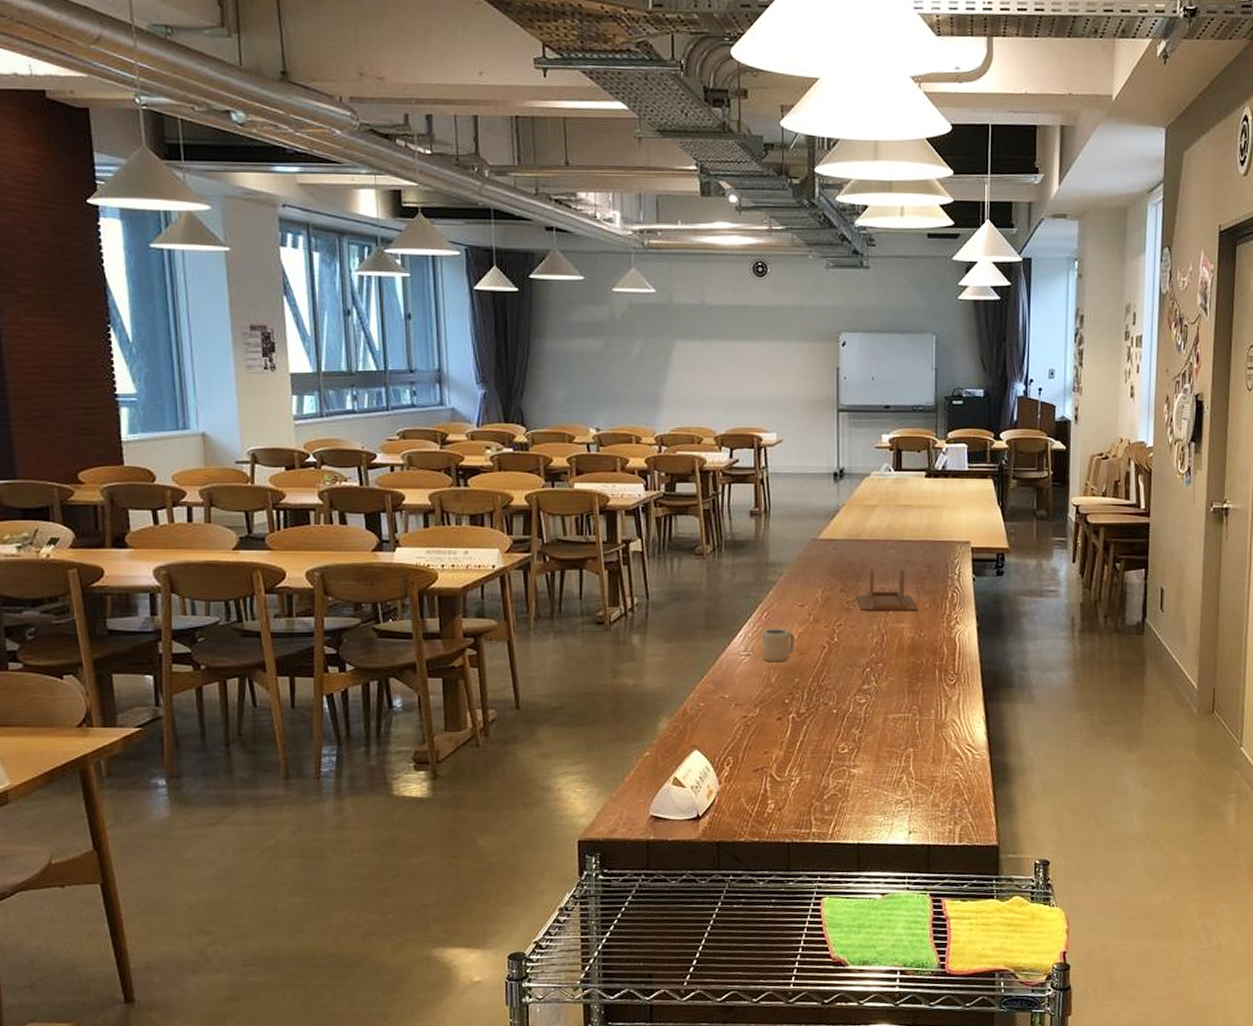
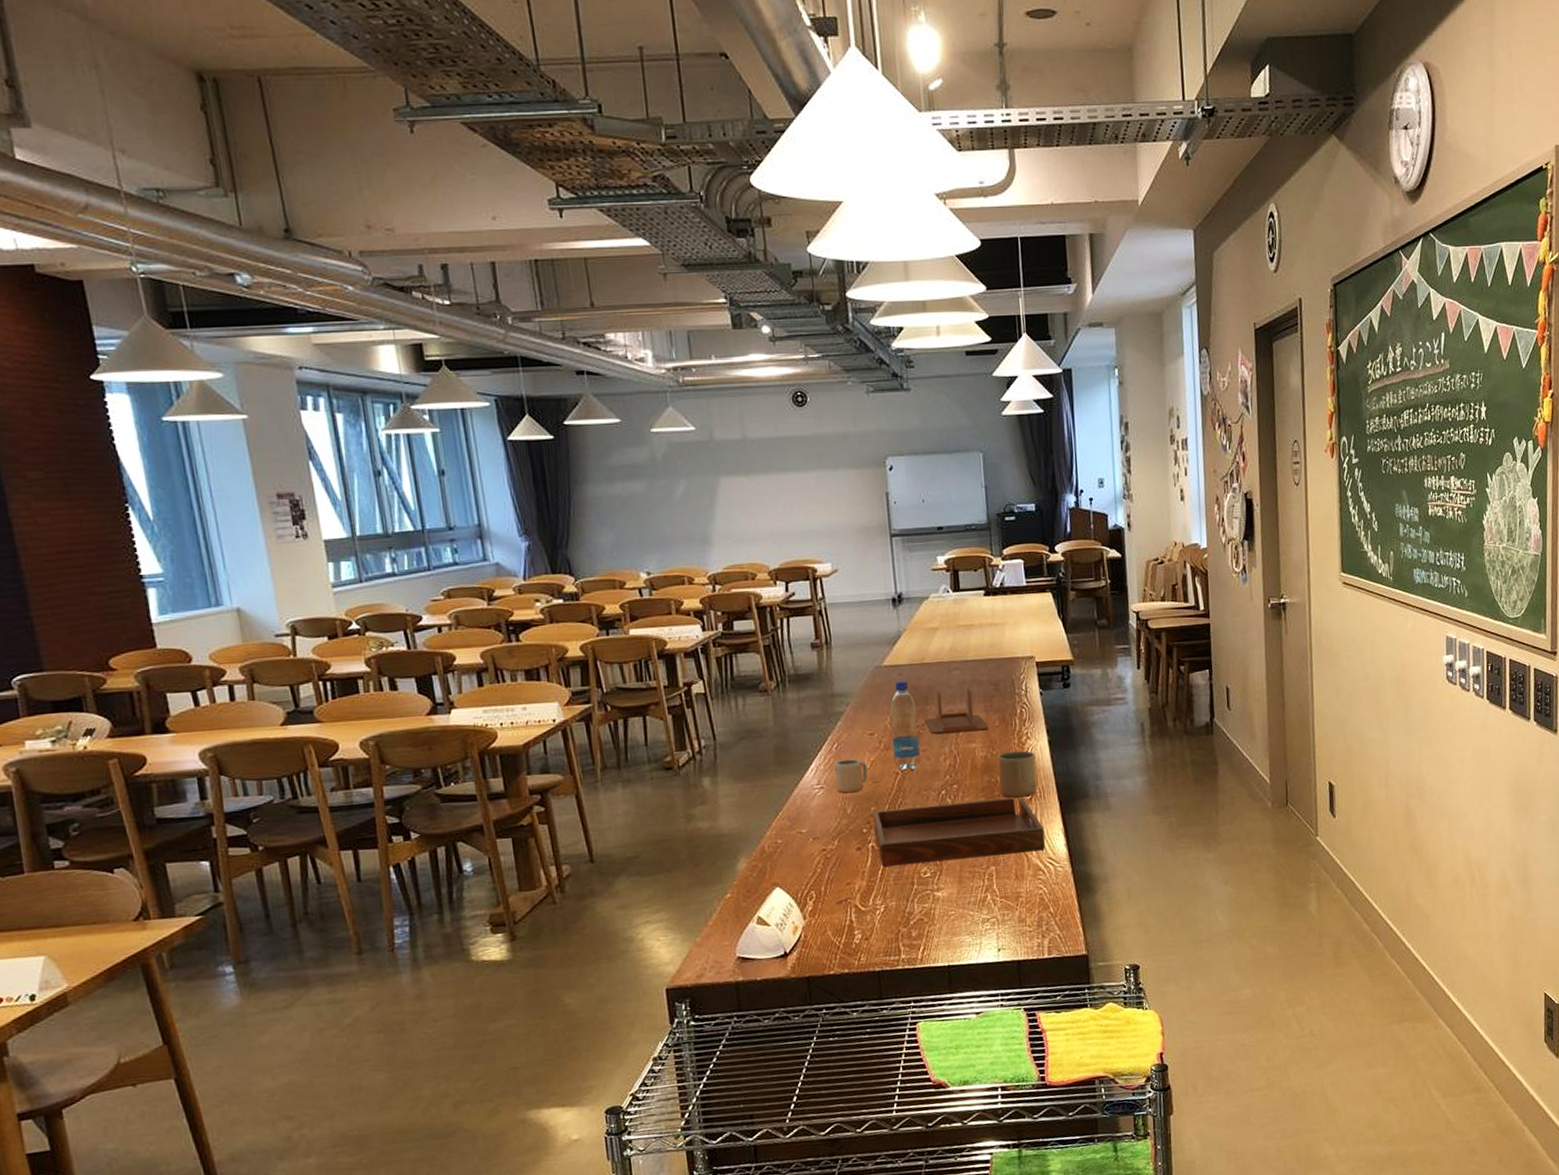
serving tray: none [795,680,966,739] -> present [873,797,1046,867]
bottle: none [821,555,849,644] -> present [889,681,921,771]
mug: none [925,635,963,682] -> present [997,750,1037,798]

